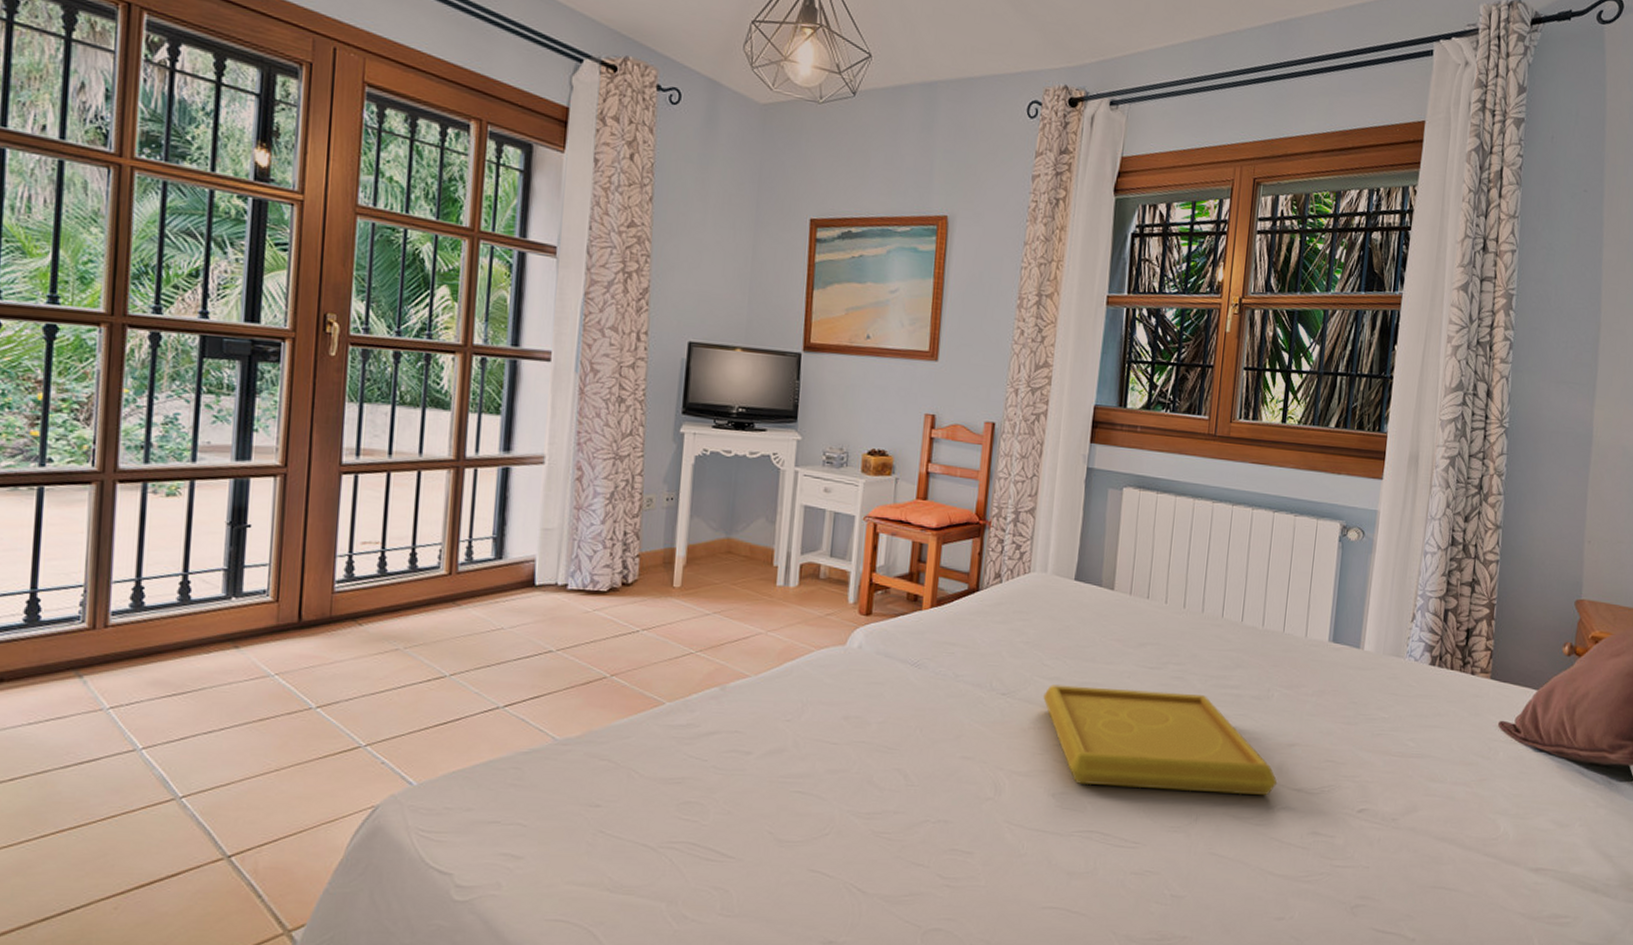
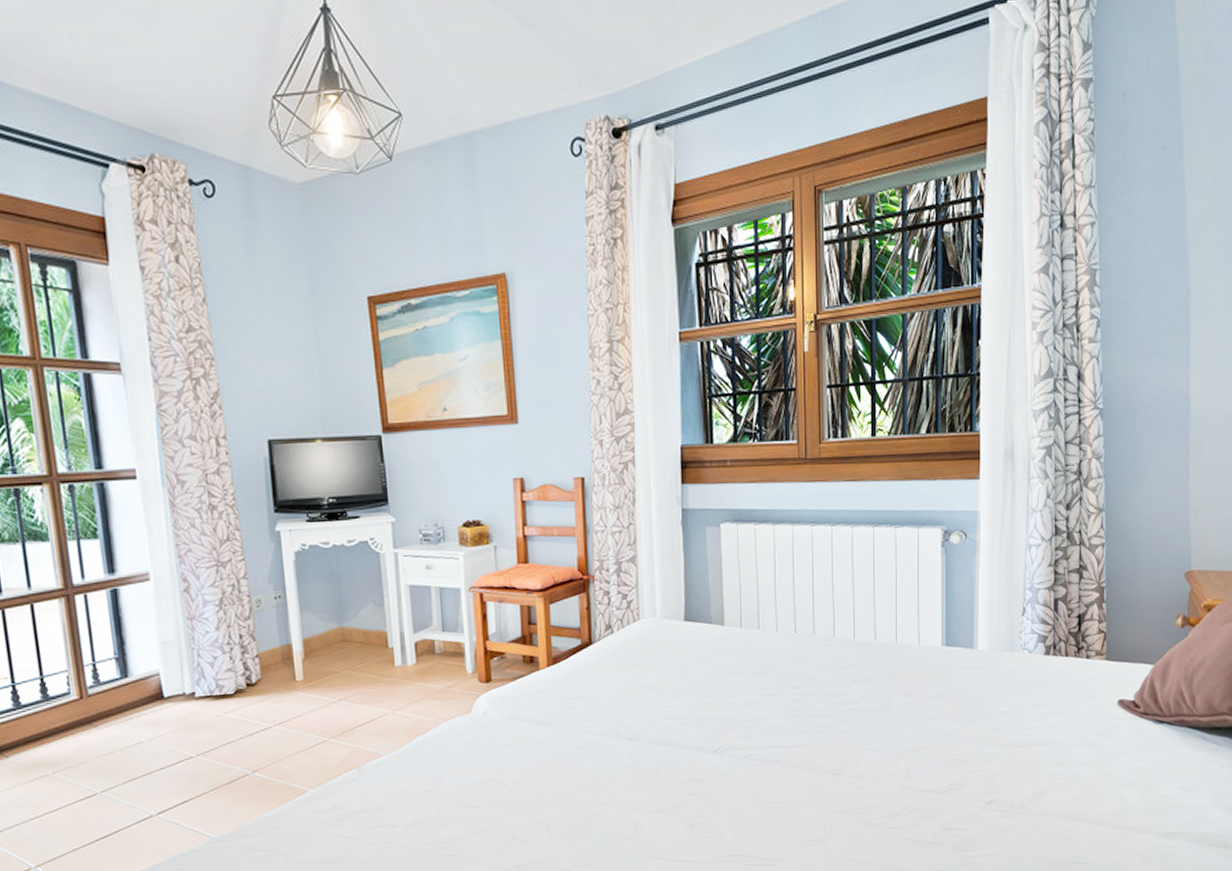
serving tray: present [1043,685,1278,796] -> none [669,714,906,813]

